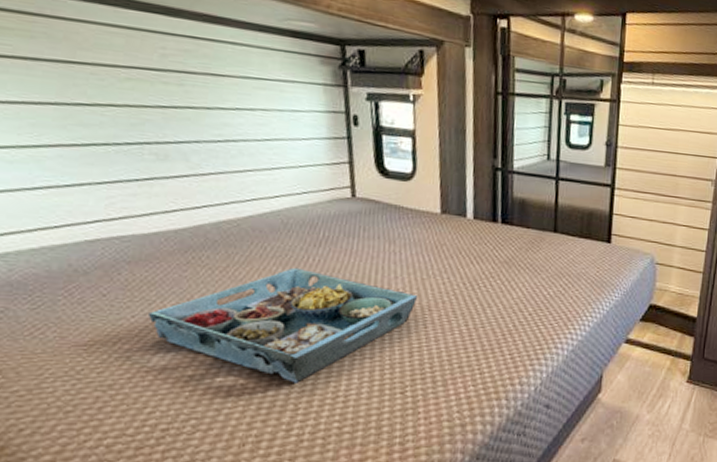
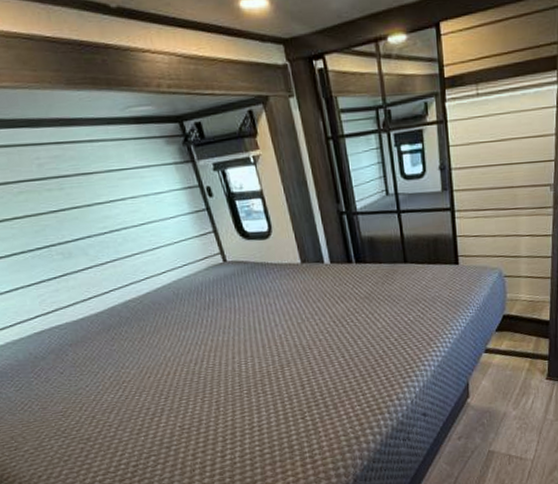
serving tray: present [148,267,419,383] -> none [97,329,298,421]

